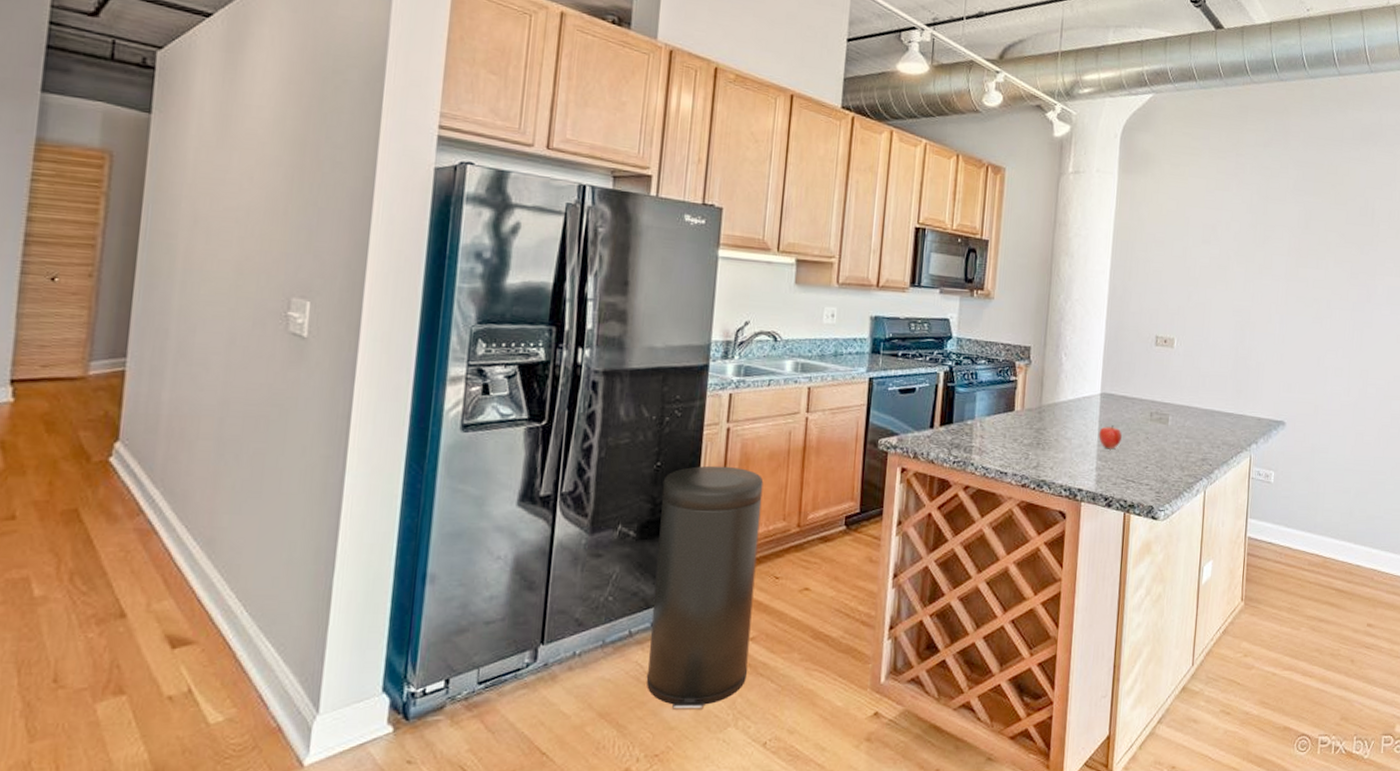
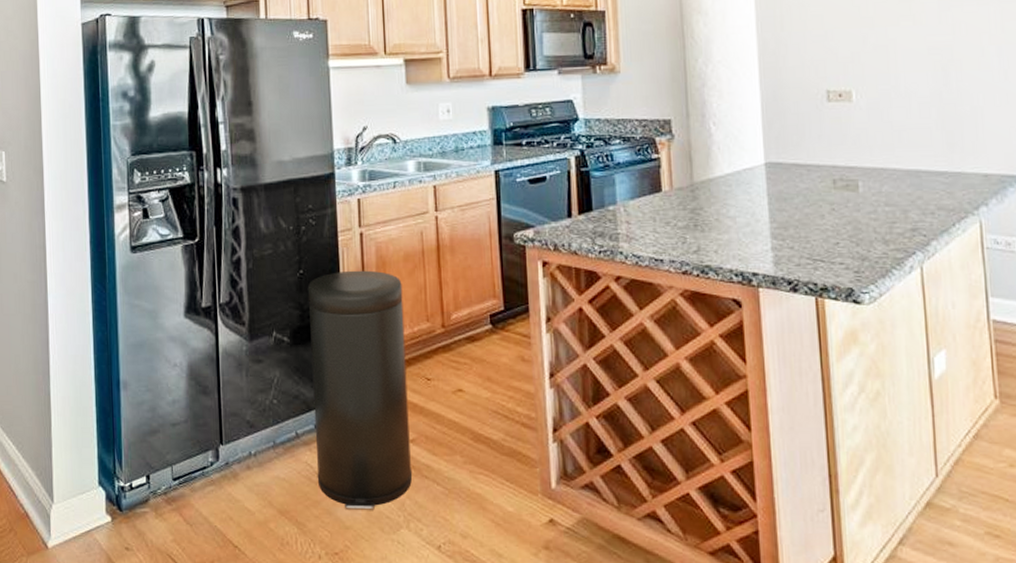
fruit: present [1099,425,1122,450] -> none [769,198,799,226]

